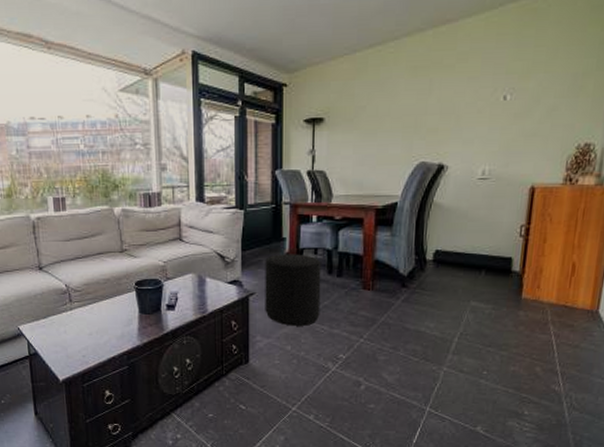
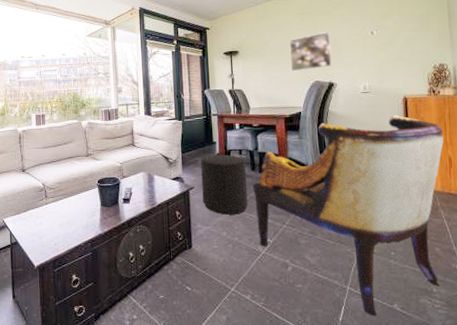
armchair: none [327,210,572,439] -> present [253,115,444,316]
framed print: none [390,95,449,149] -> present [289,32,332,72]

